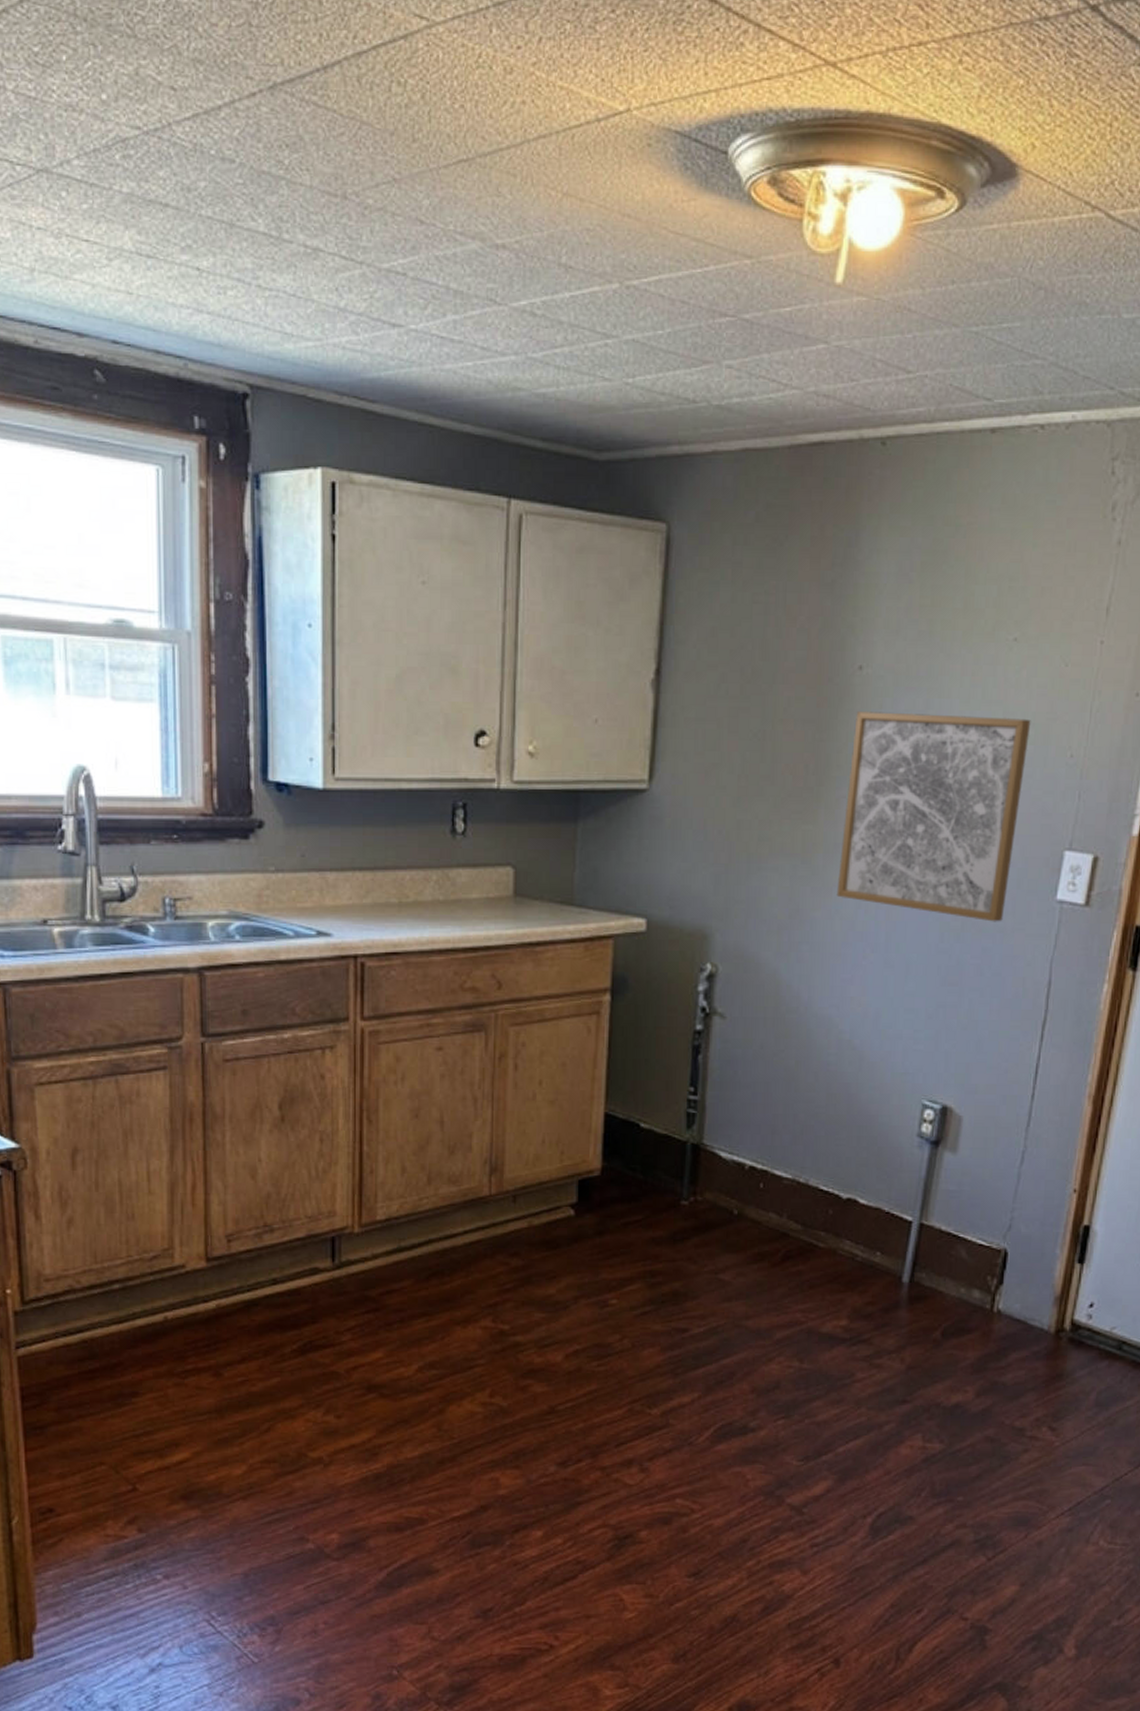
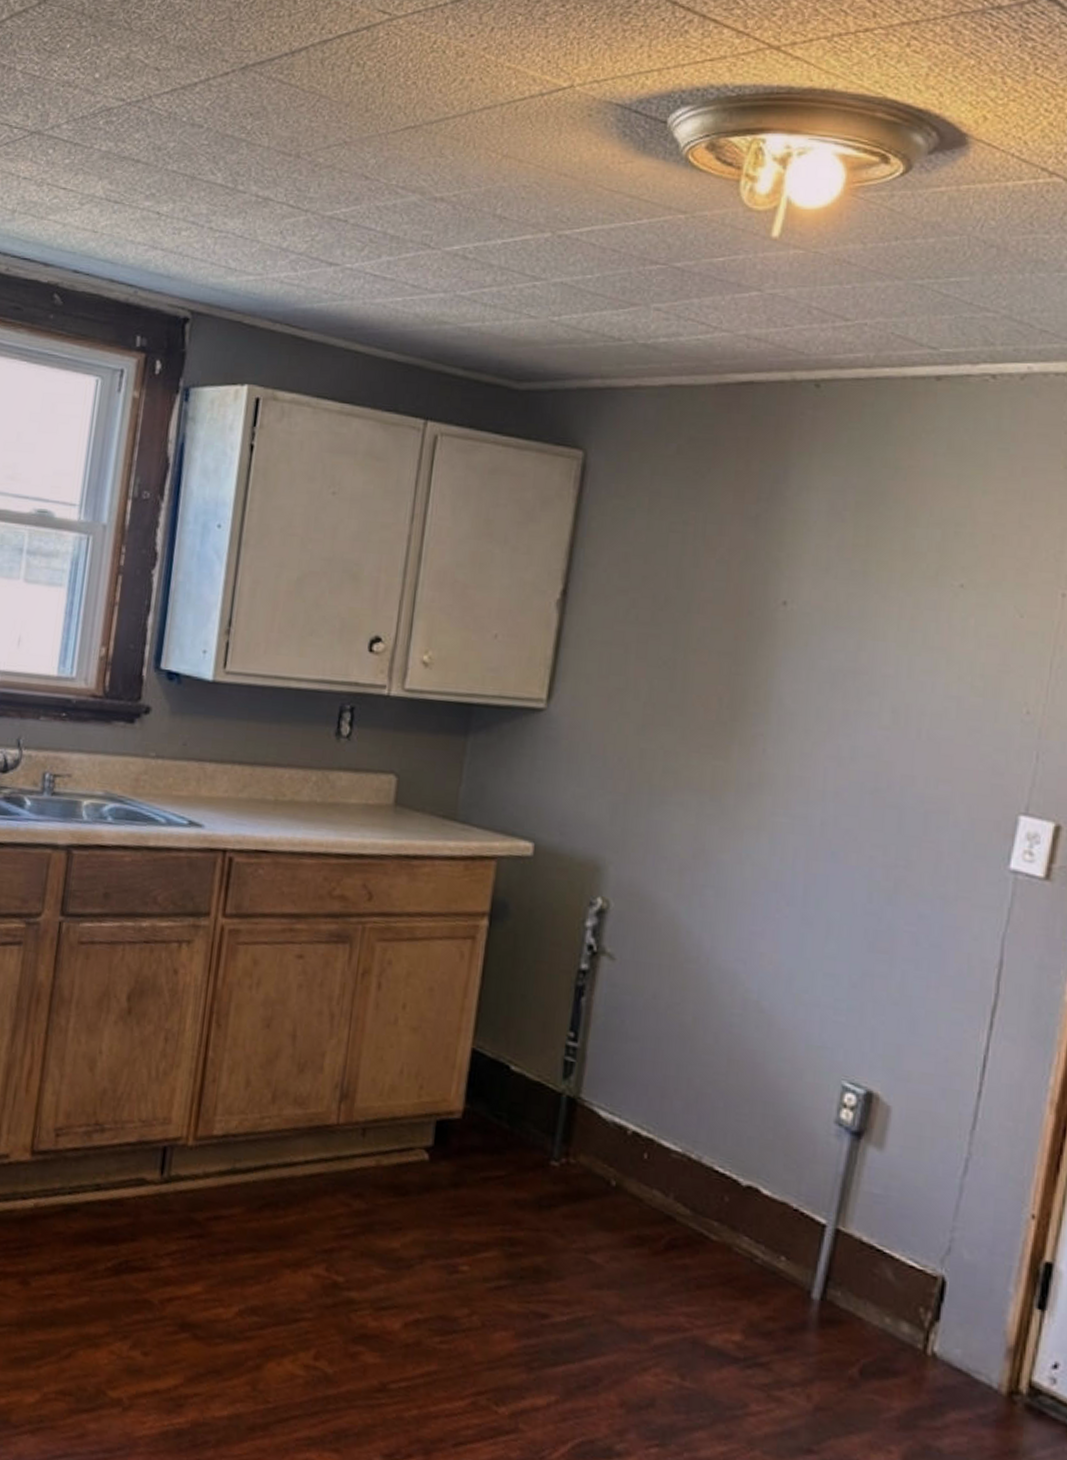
wall art: present [836,710,1031,922] -> none [748,647,979,887]

